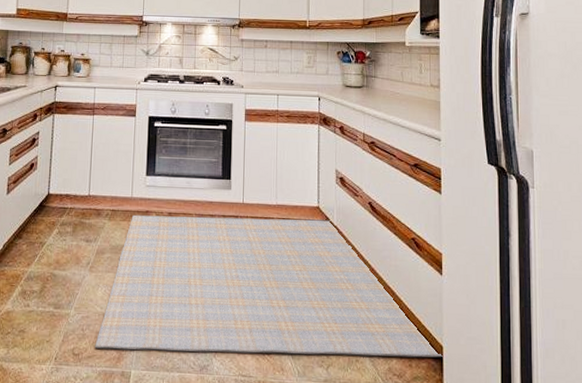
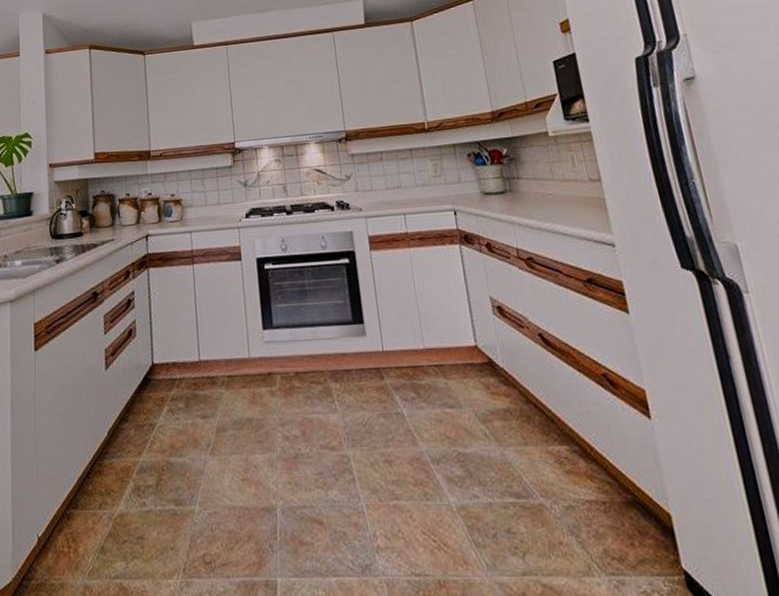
rug: present [95,214,443,358] -> none [229,361,673,553]

